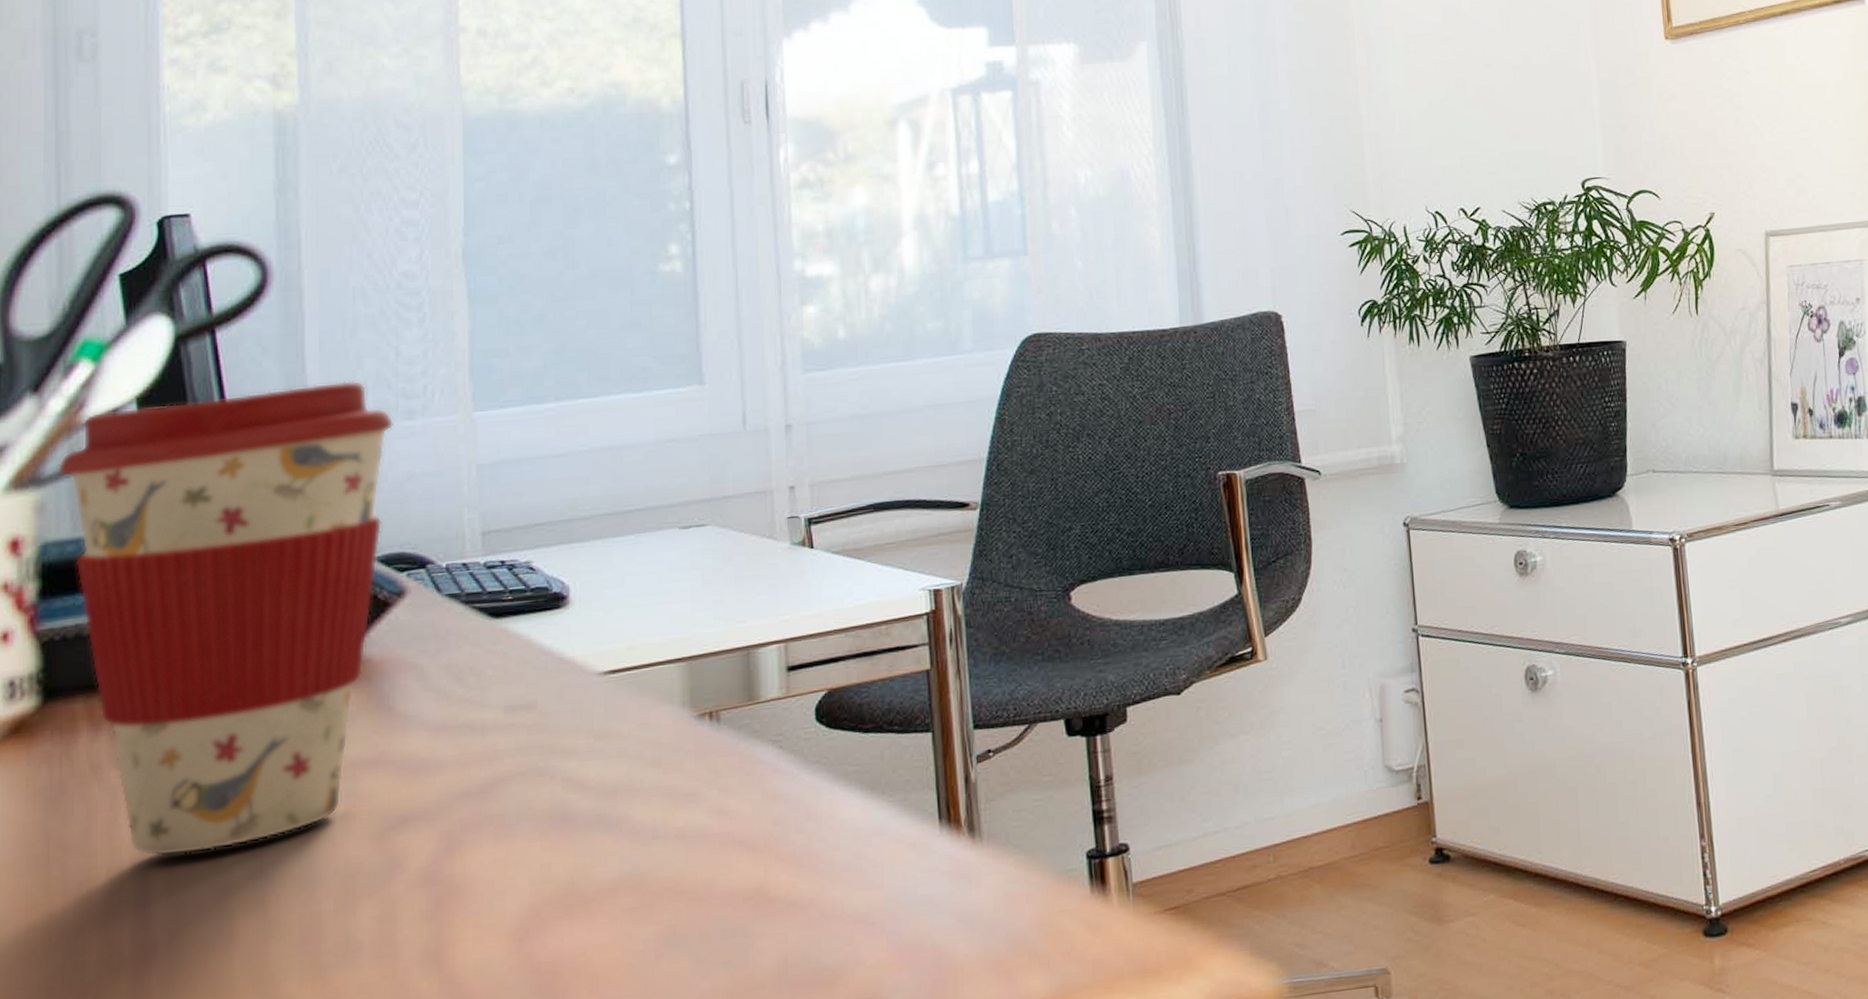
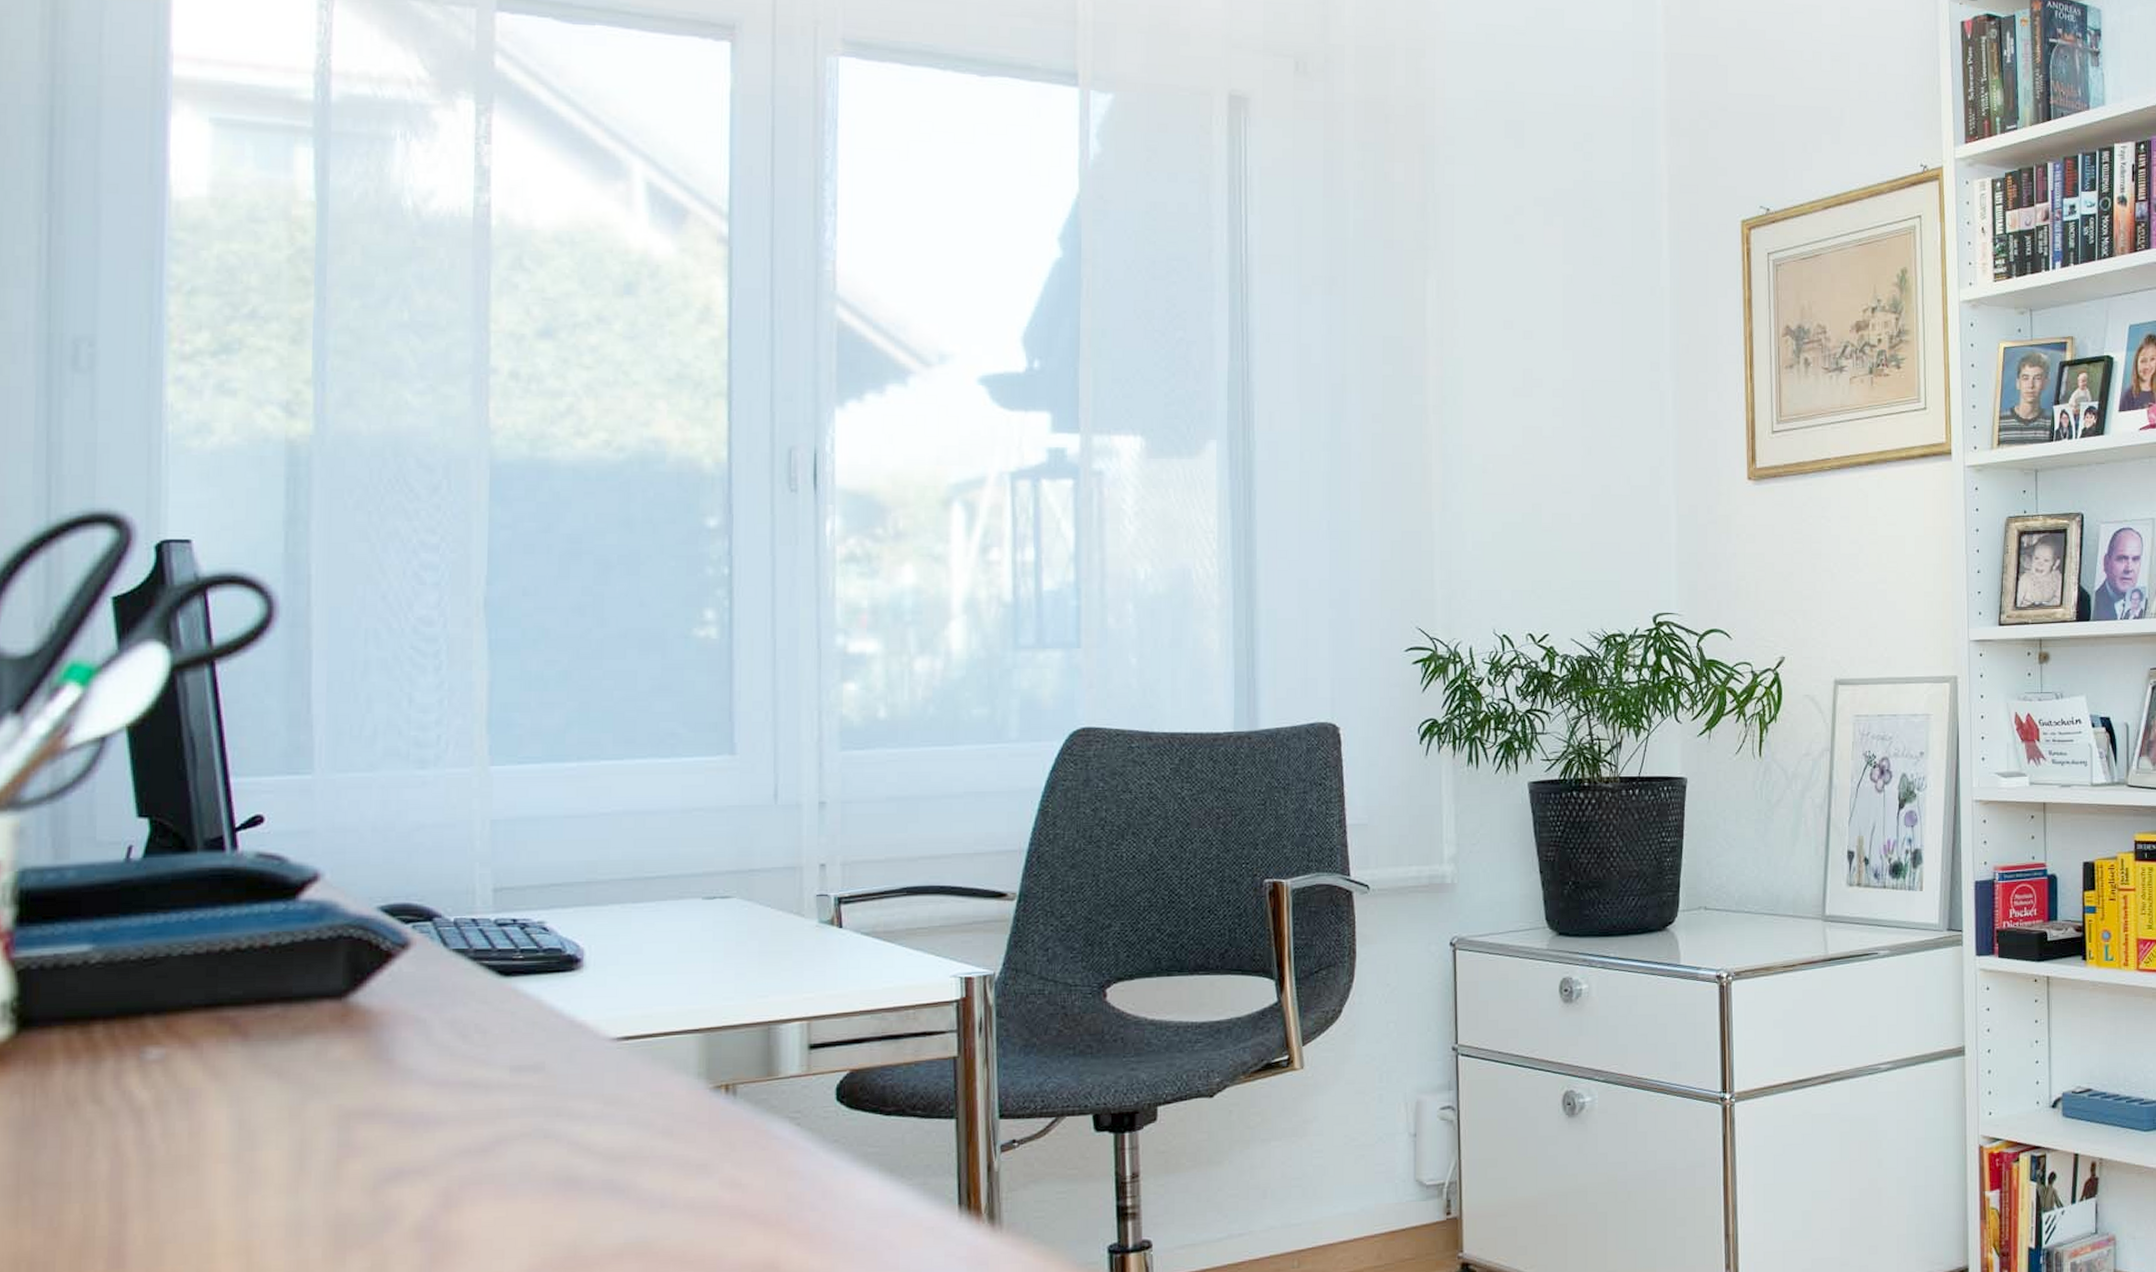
coffee cup: present [57,380,395,857] -> none [38,724,405,1195]

